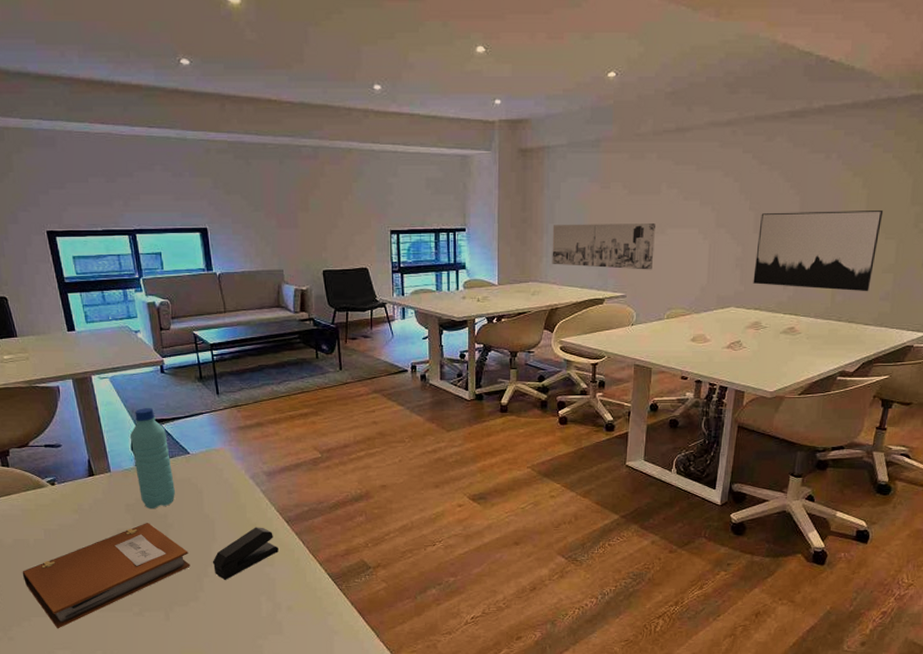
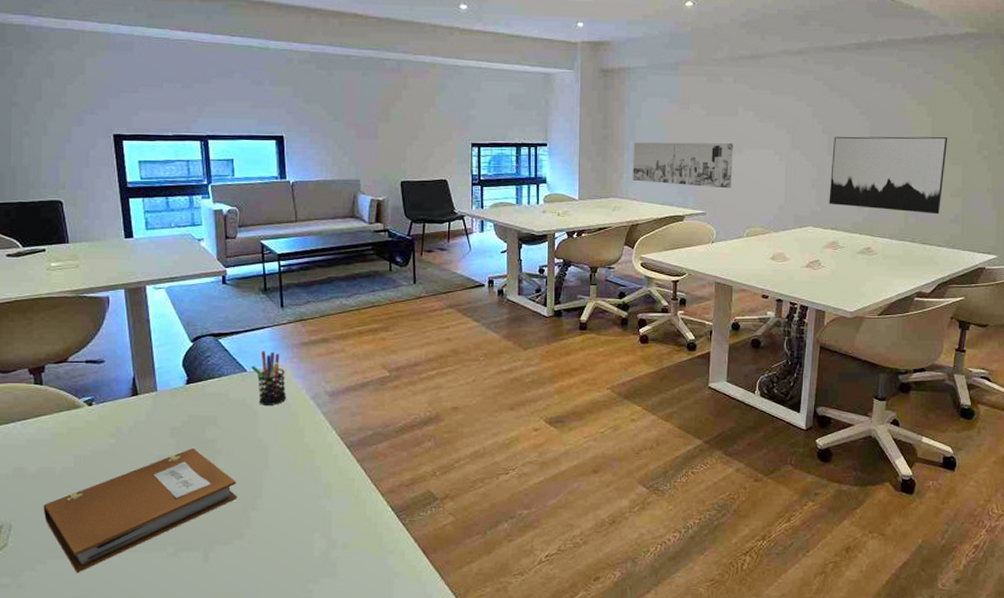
water bottle: present [129,408,175,509] -> none [182,321,227,433]
pen holder: none [193,435,228,484] -> present [251,351,287,405]
stapler: present [212,527,279,580] -> none [262,453,337,514]

